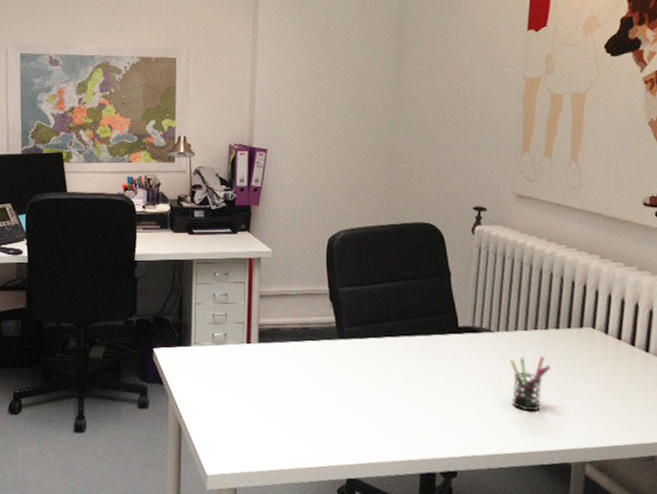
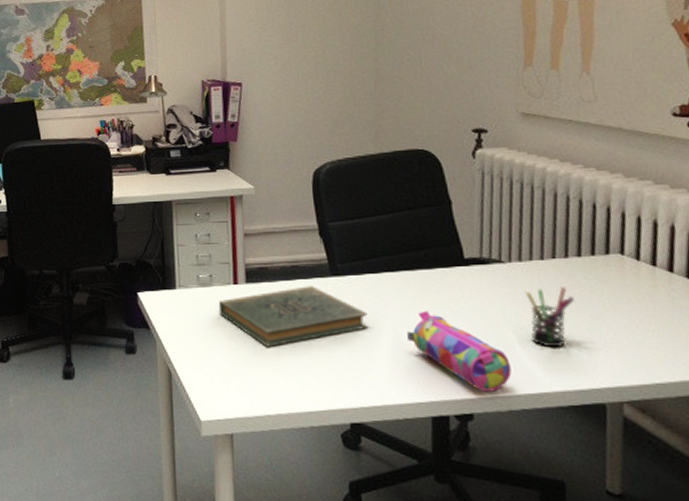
book: none [231,347,369,405] -> present [218,286,369,347]
pencil case: none [403,374,493,451] -> present [407,311,512,392]

